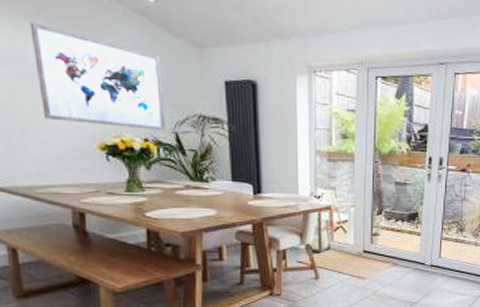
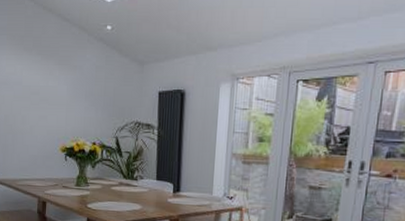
wall art: present [29,22,167,130] -> none [26,54,111,135]

